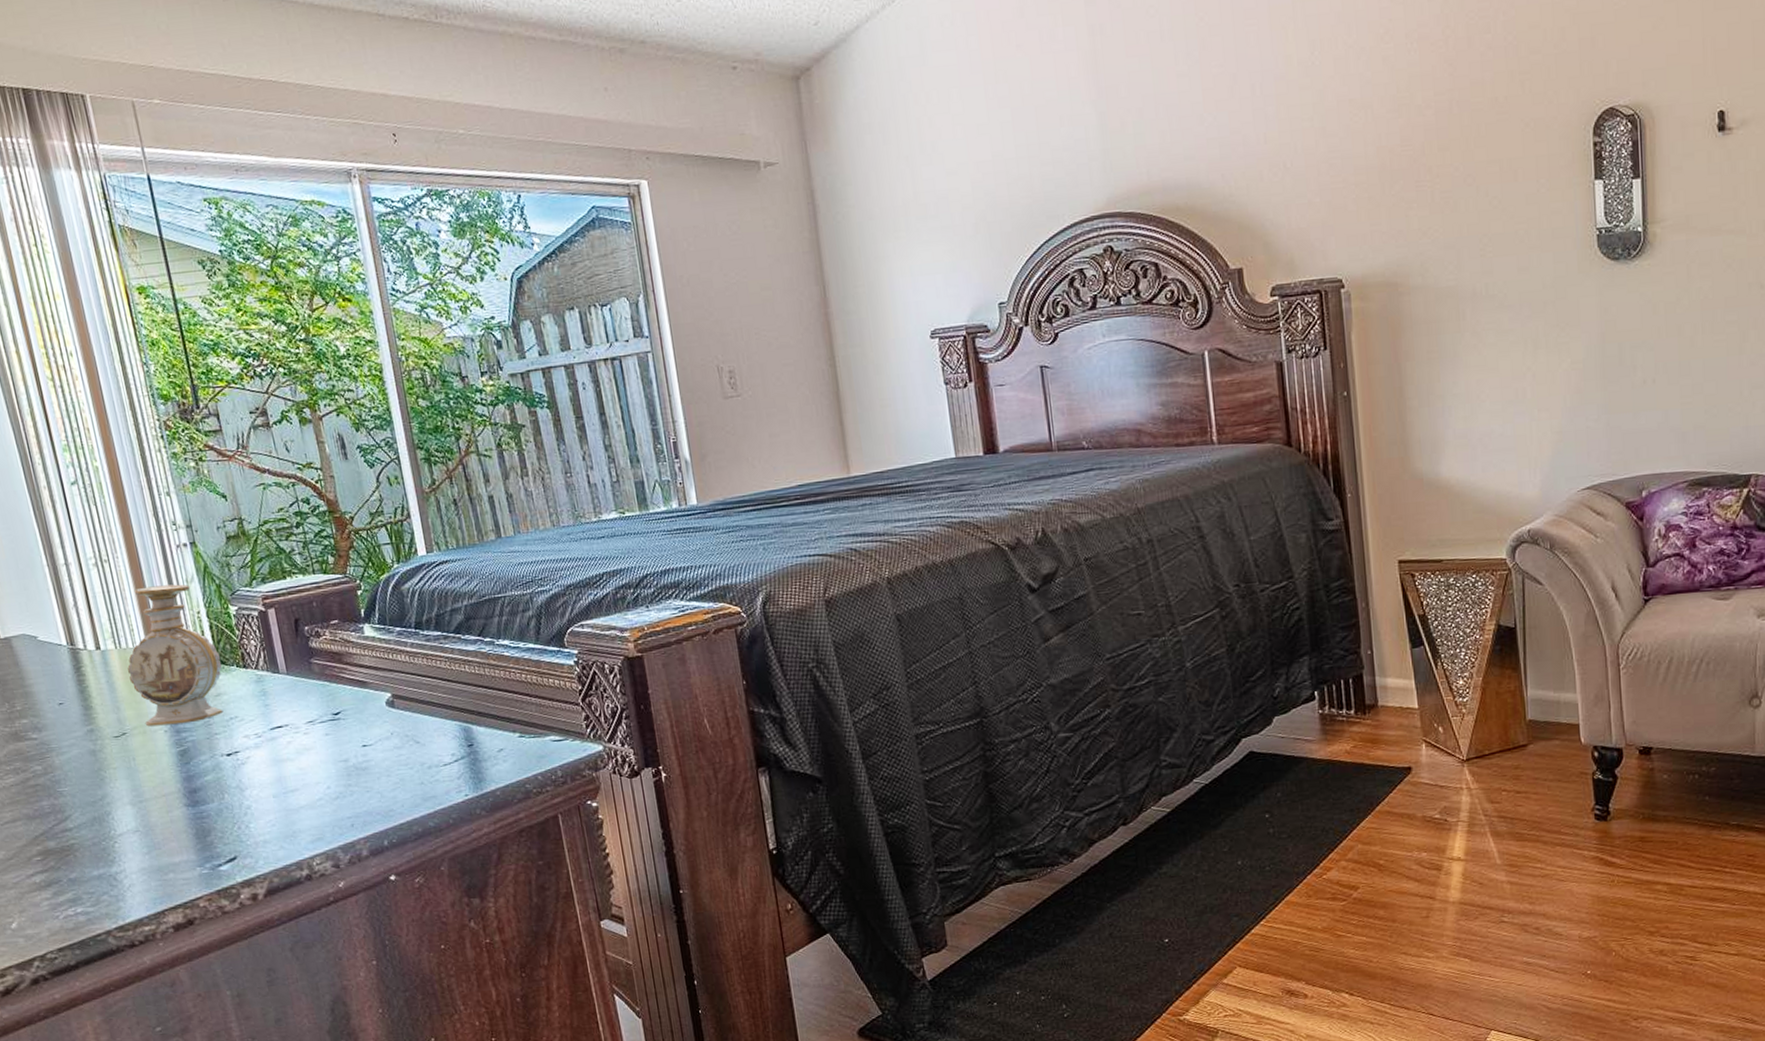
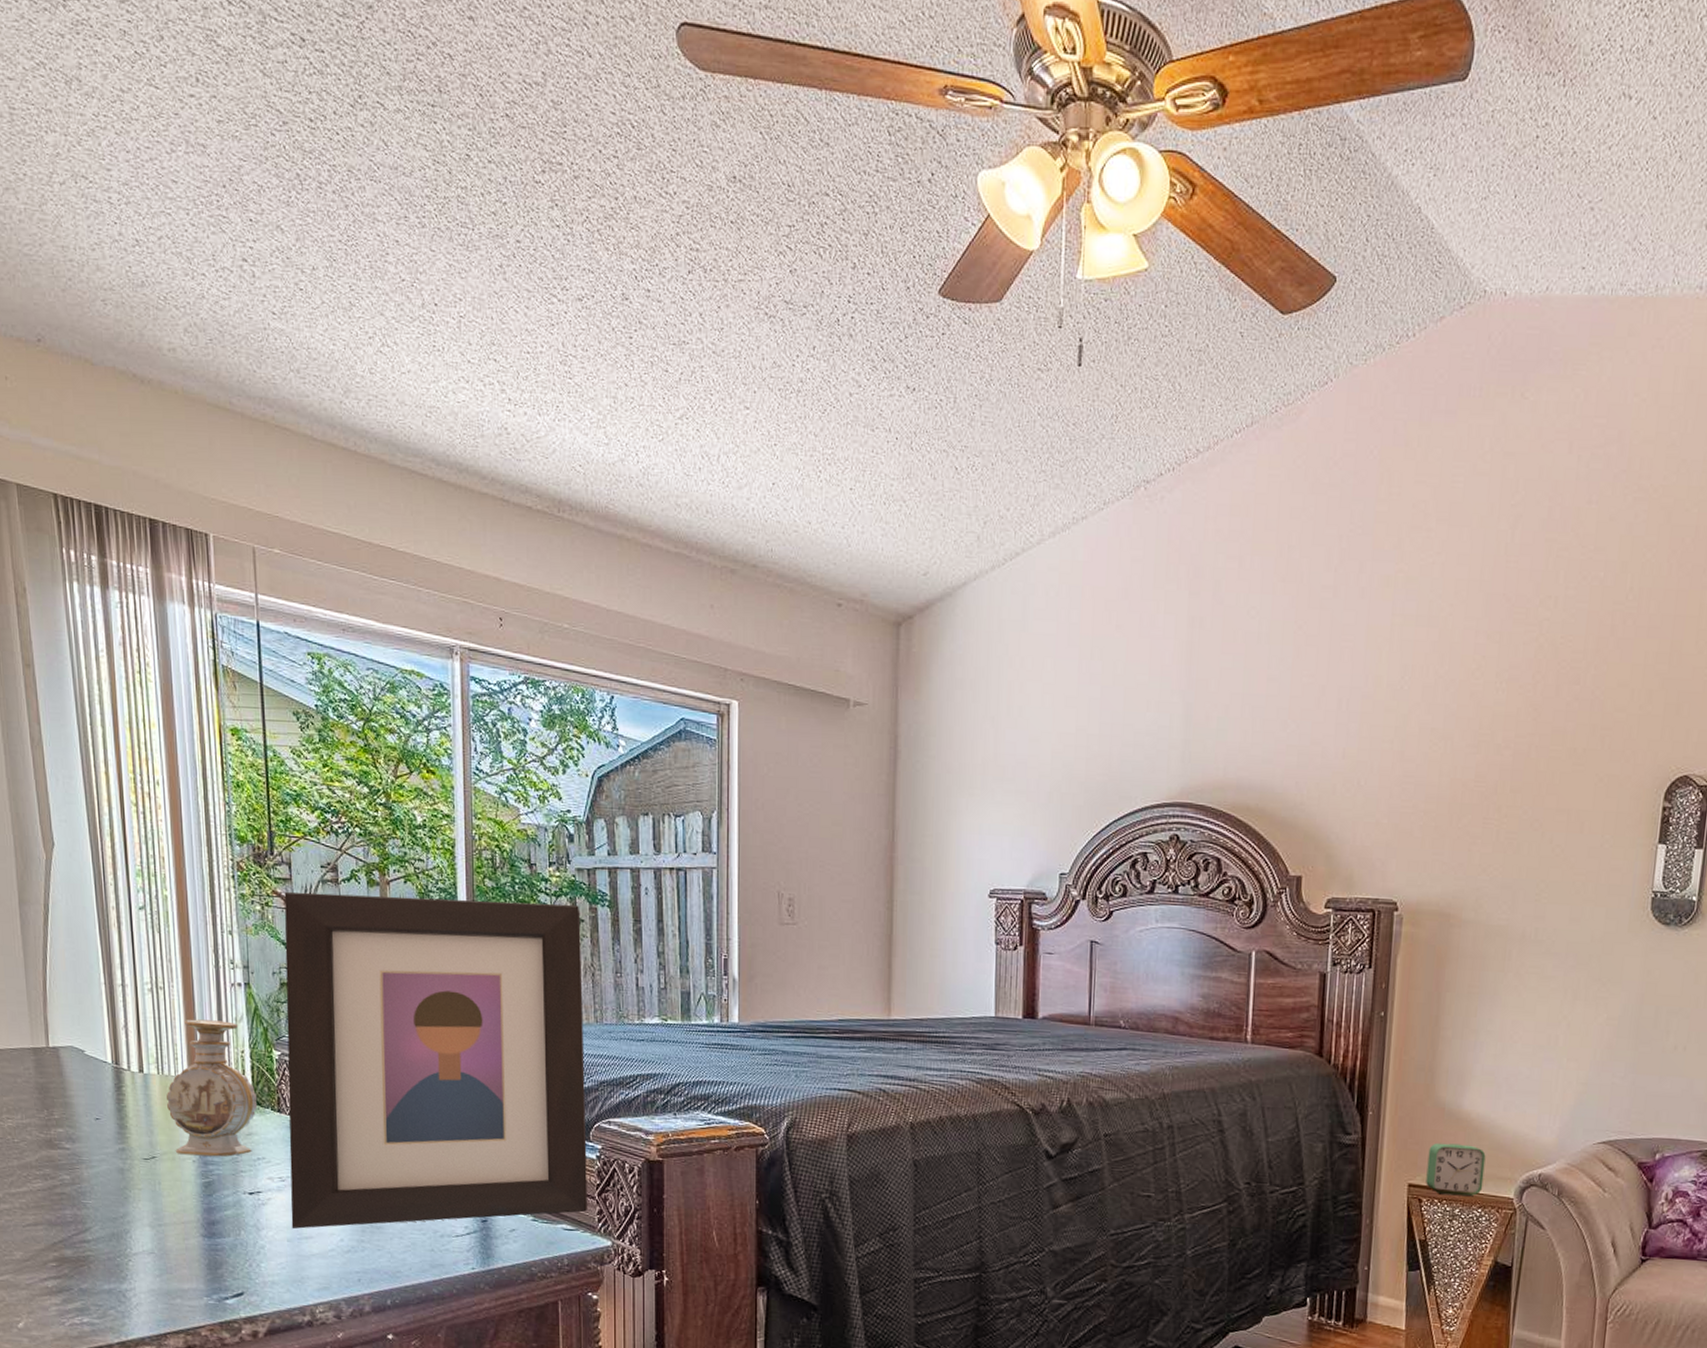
picture frame: none [216,411,574,785] -> present [284,891,588,1230]
alarm clock: none [1413,511,1474,565] -> present [1426,1142,1486,1196]

